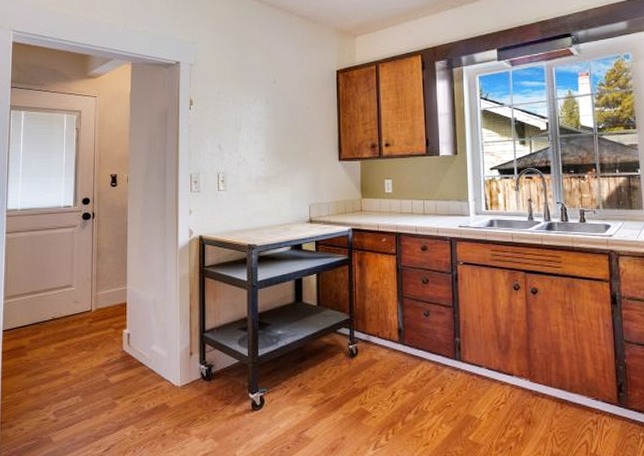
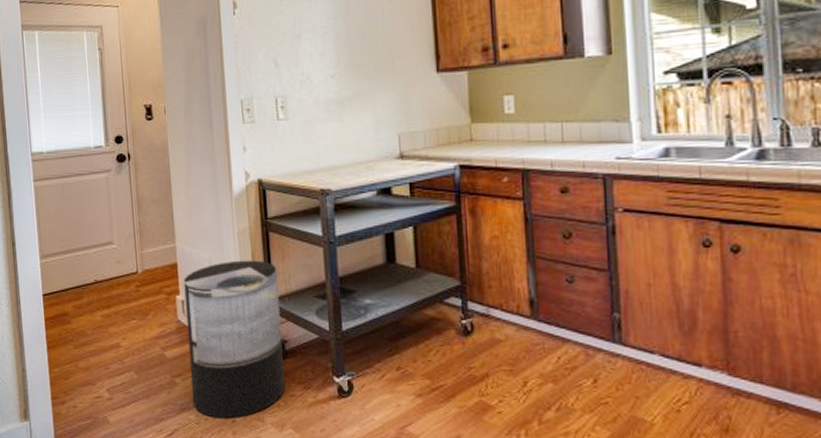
trash can: none [129,300,209,433] -> present [183,260,285,419]

